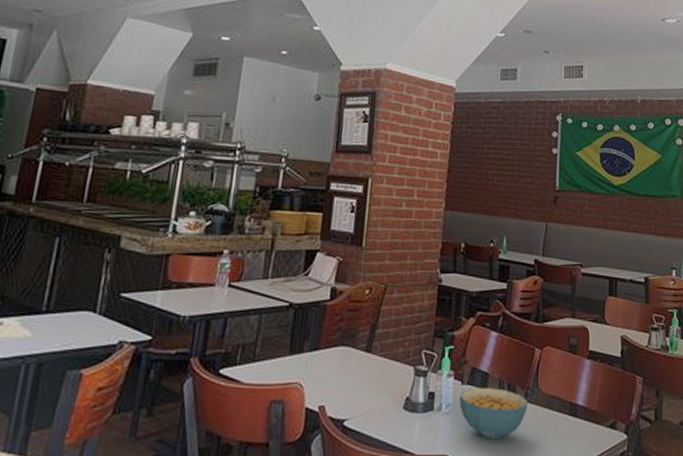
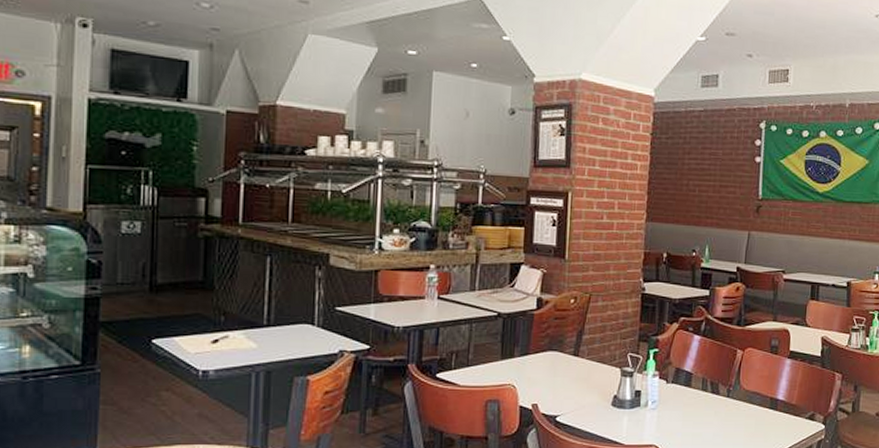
cereal bowl: present [459,387,528,440] -> none [664,385,730,431]

